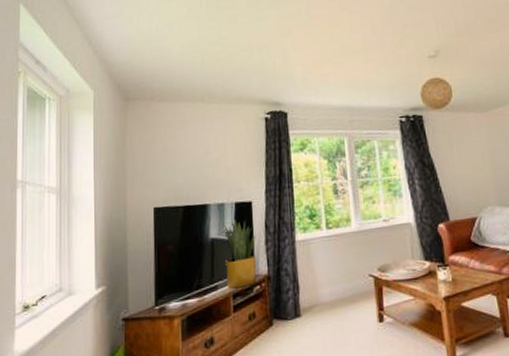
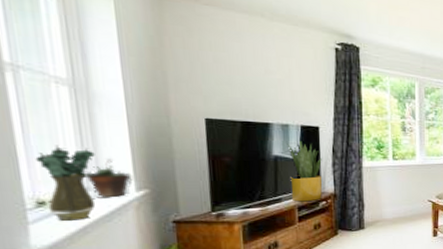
vase: none [27,249,69,324] -> present [35,144,96,221]
succulent plant: none [60,257,92,299] -> present [85,158,130,198]

